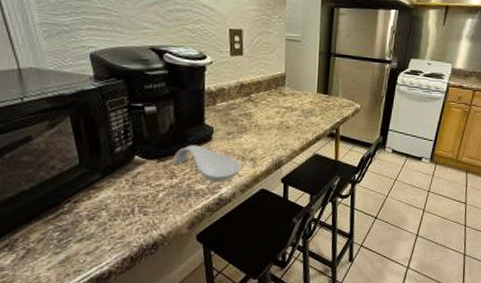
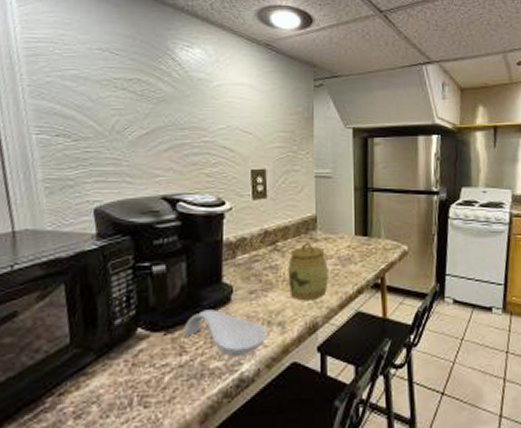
jar: none [259,96,293,143] -> present [288,242,328,301]

